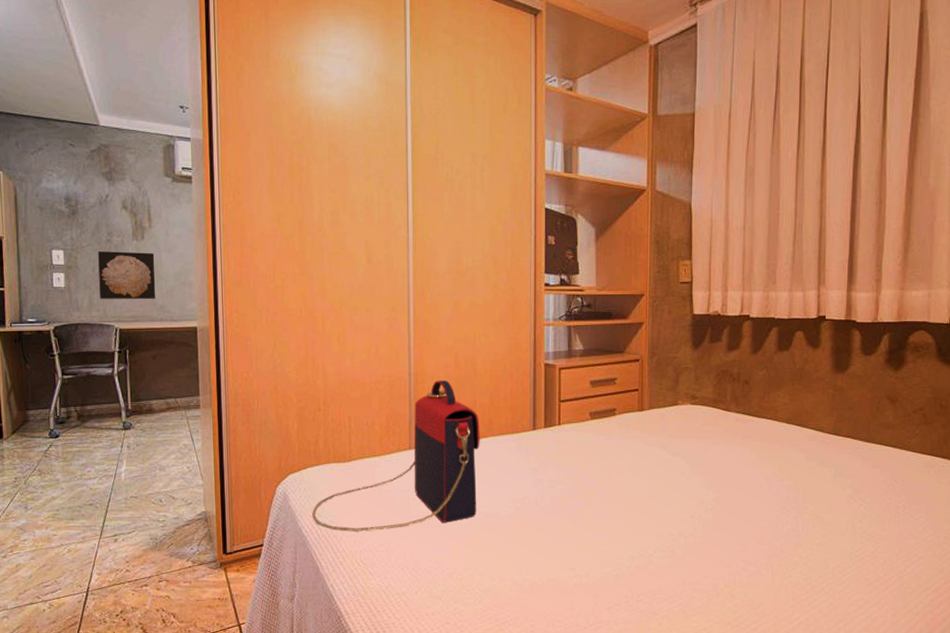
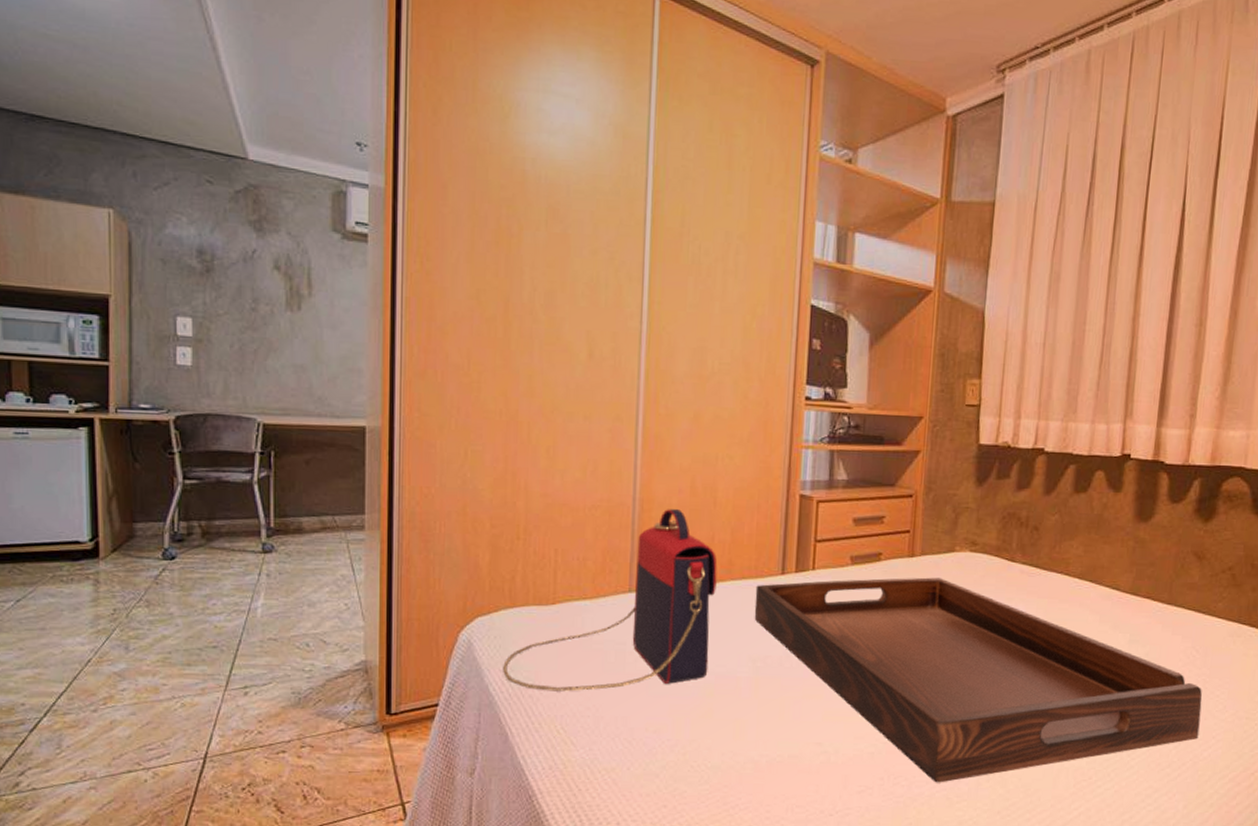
wall art: present [98,251,156,300] -> none [239,322,314,389]
serving tray: none [512,427,903,599] -> present [754,577,1202,783]

